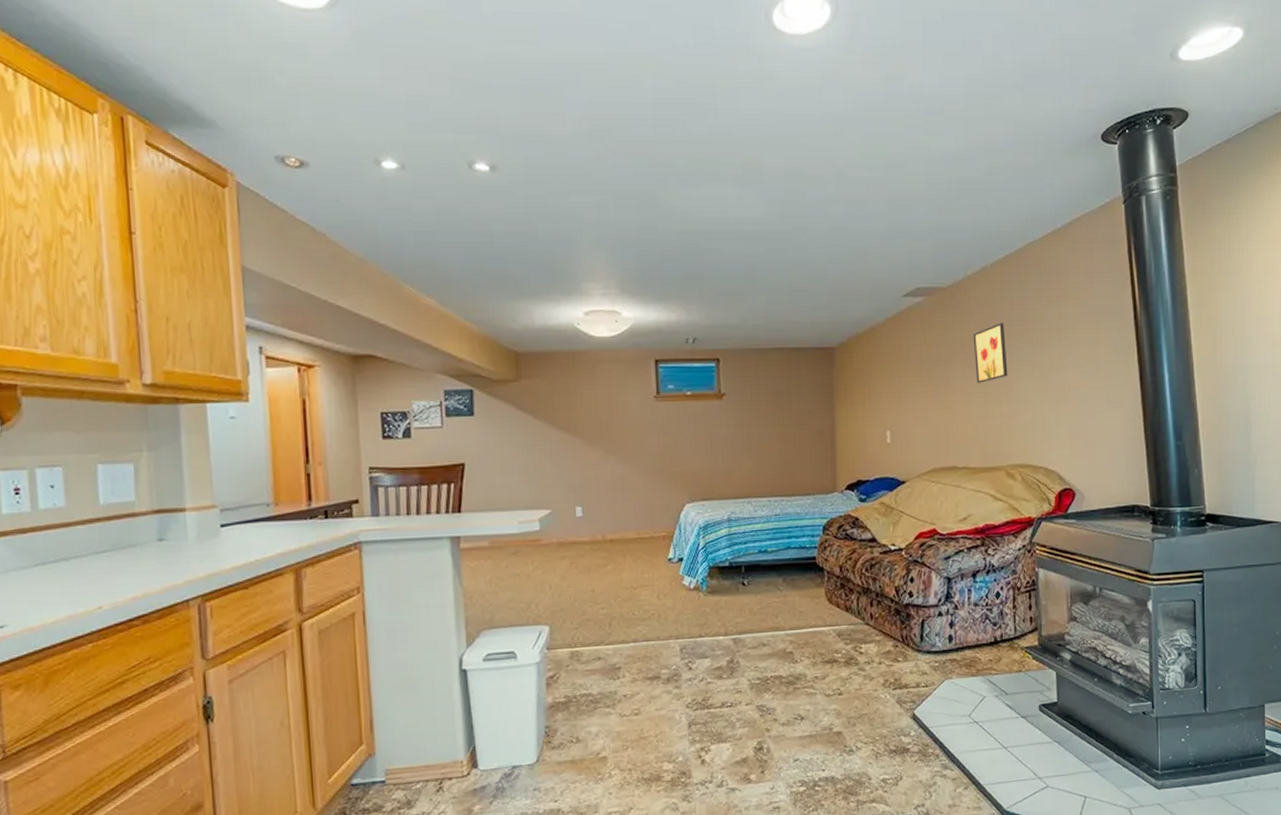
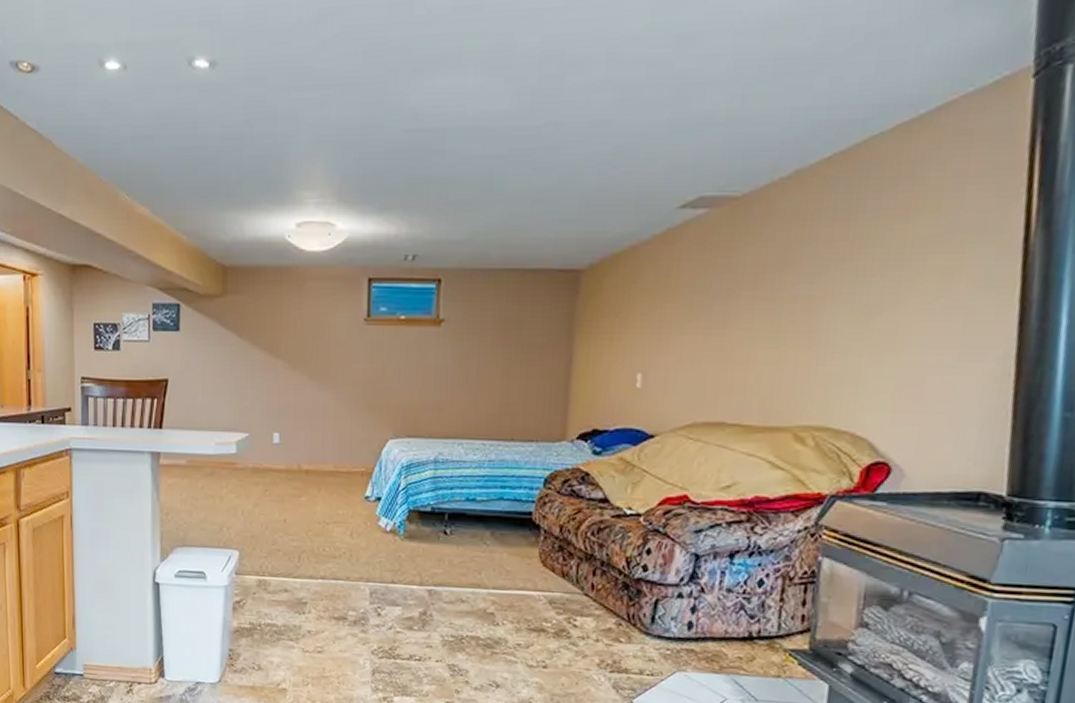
wall art: present [973,323,1008,383] -> none [768,243,818,320]

